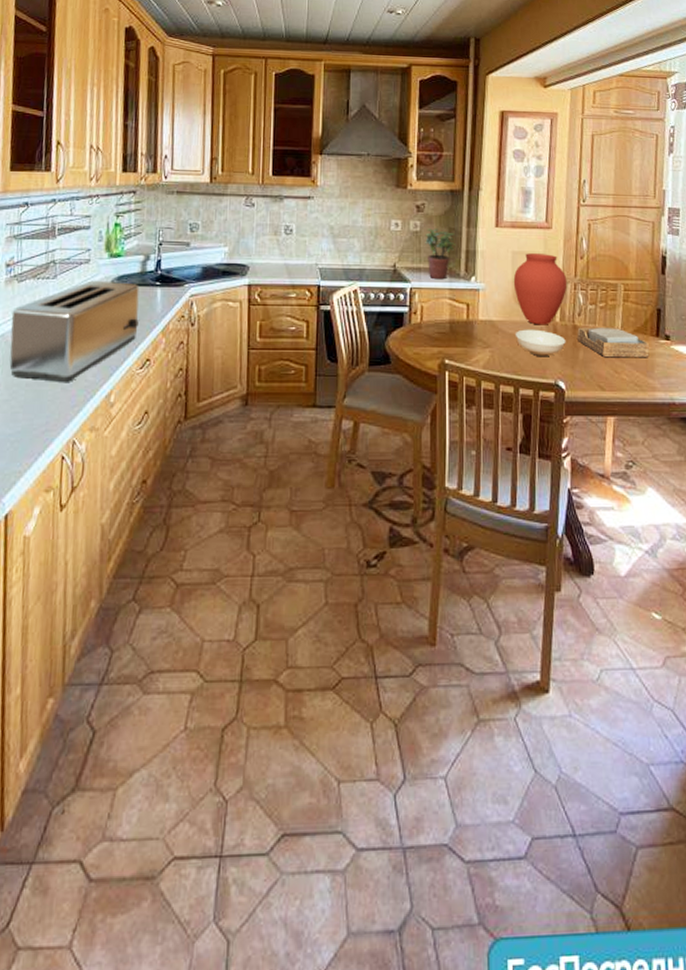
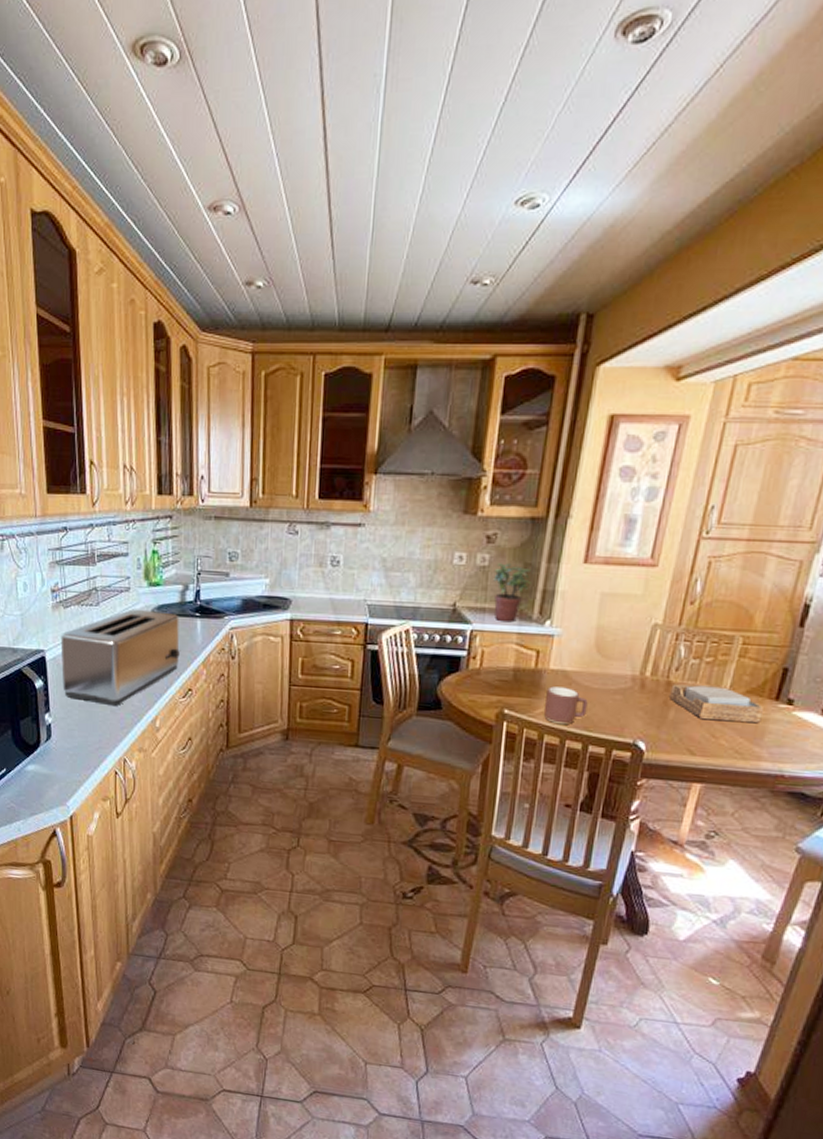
mug: none [478,336,514,371] -> present [543,686,588,725]
vase: present [513,253,568,325] -> none [597,595,668,679]
bowl: present [515,329,566,357] -> none [591,682,655,715]

